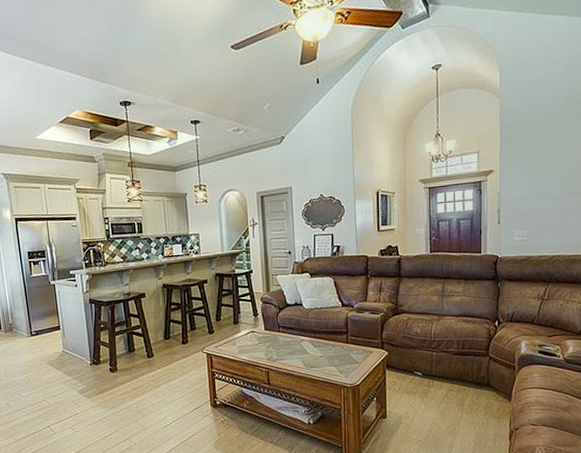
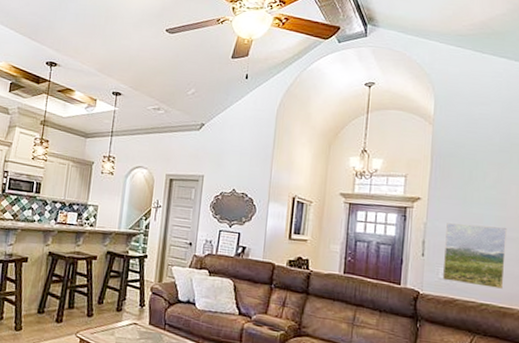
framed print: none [517,183,573,242] -> present [442,223,507,289]

